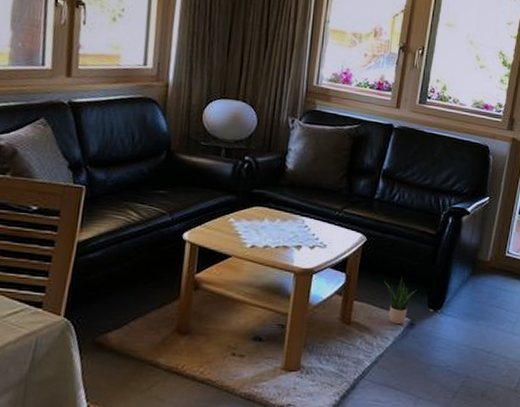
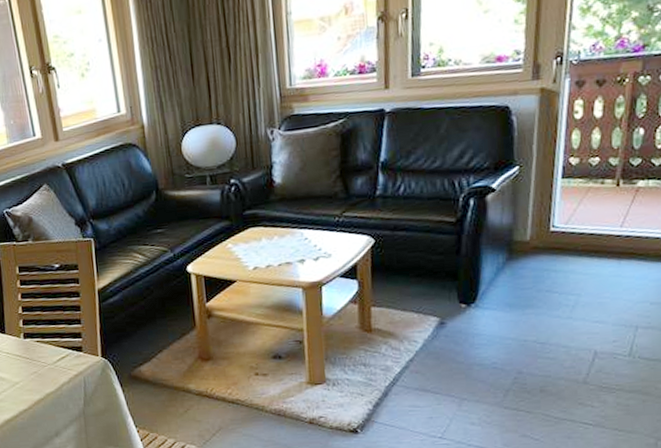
potted plant: present [383,277,416,324] -> none [401,274,442,325]

